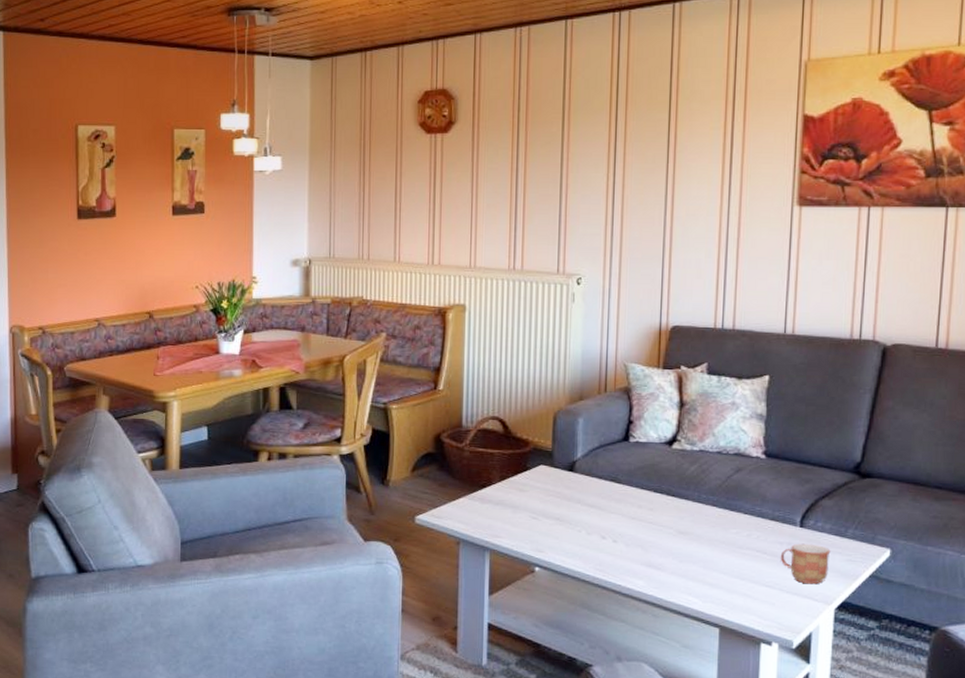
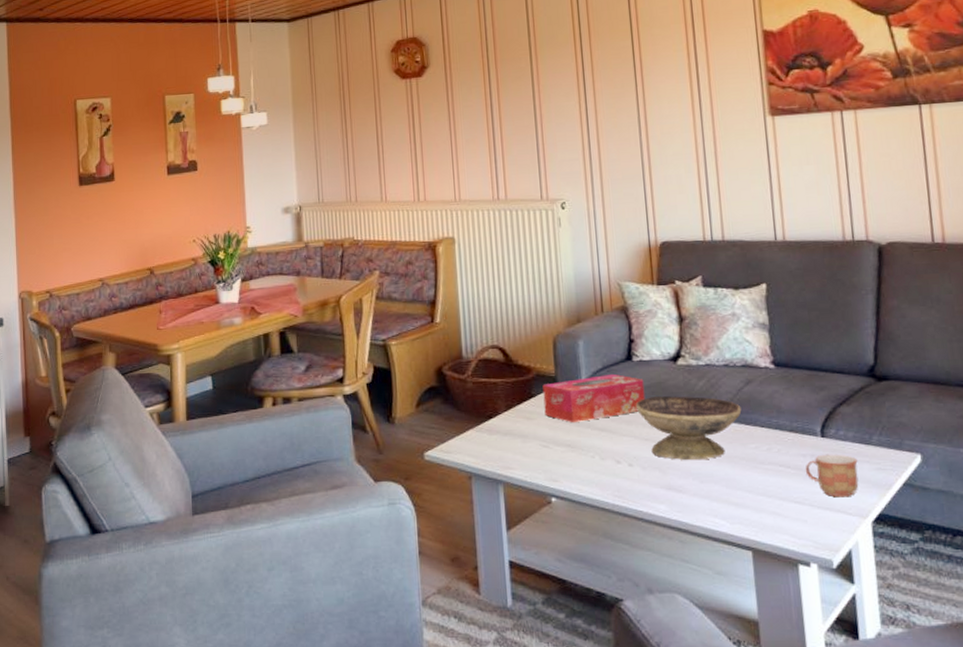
tissue box: none [537,452,638,497] -> present [542,373,645,422]
decorative bowl: none [626,478,728,541] -> present [635,396,742,460]

